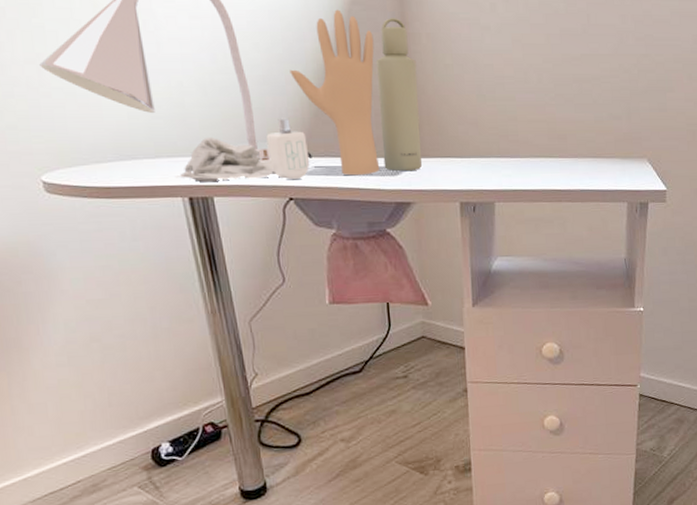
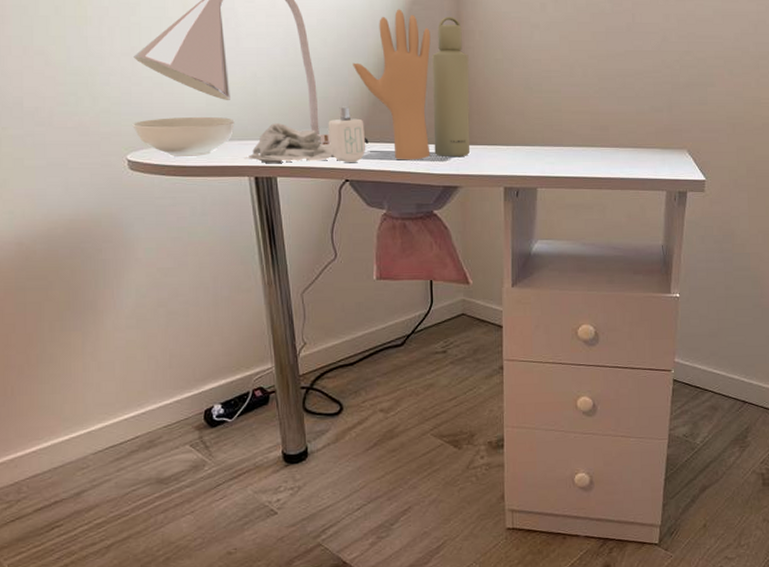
bowl: none [44,131,162,178] -> present [132,116,235,158]

